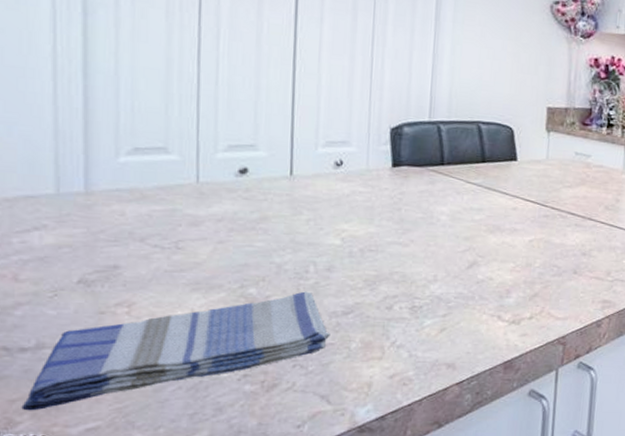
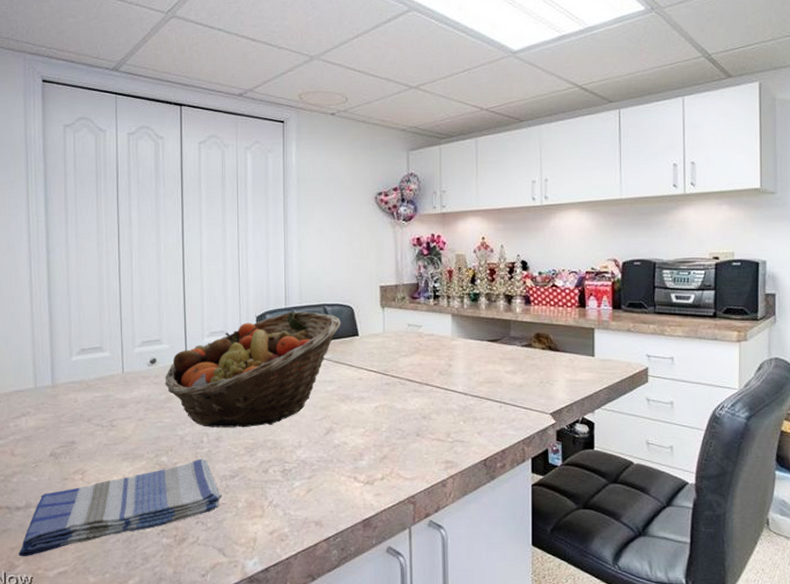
fruit basket: none [259,126,498,257] -> present [165,311,342,428]

